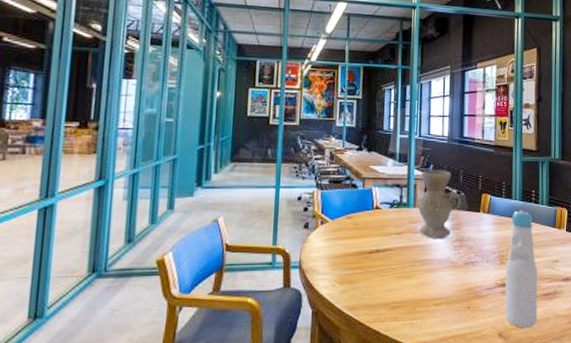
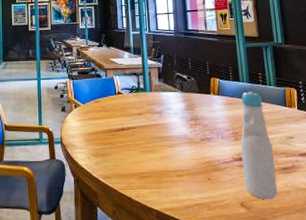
vase: present [418,170,461,238] -> none [154,59,192,118]

